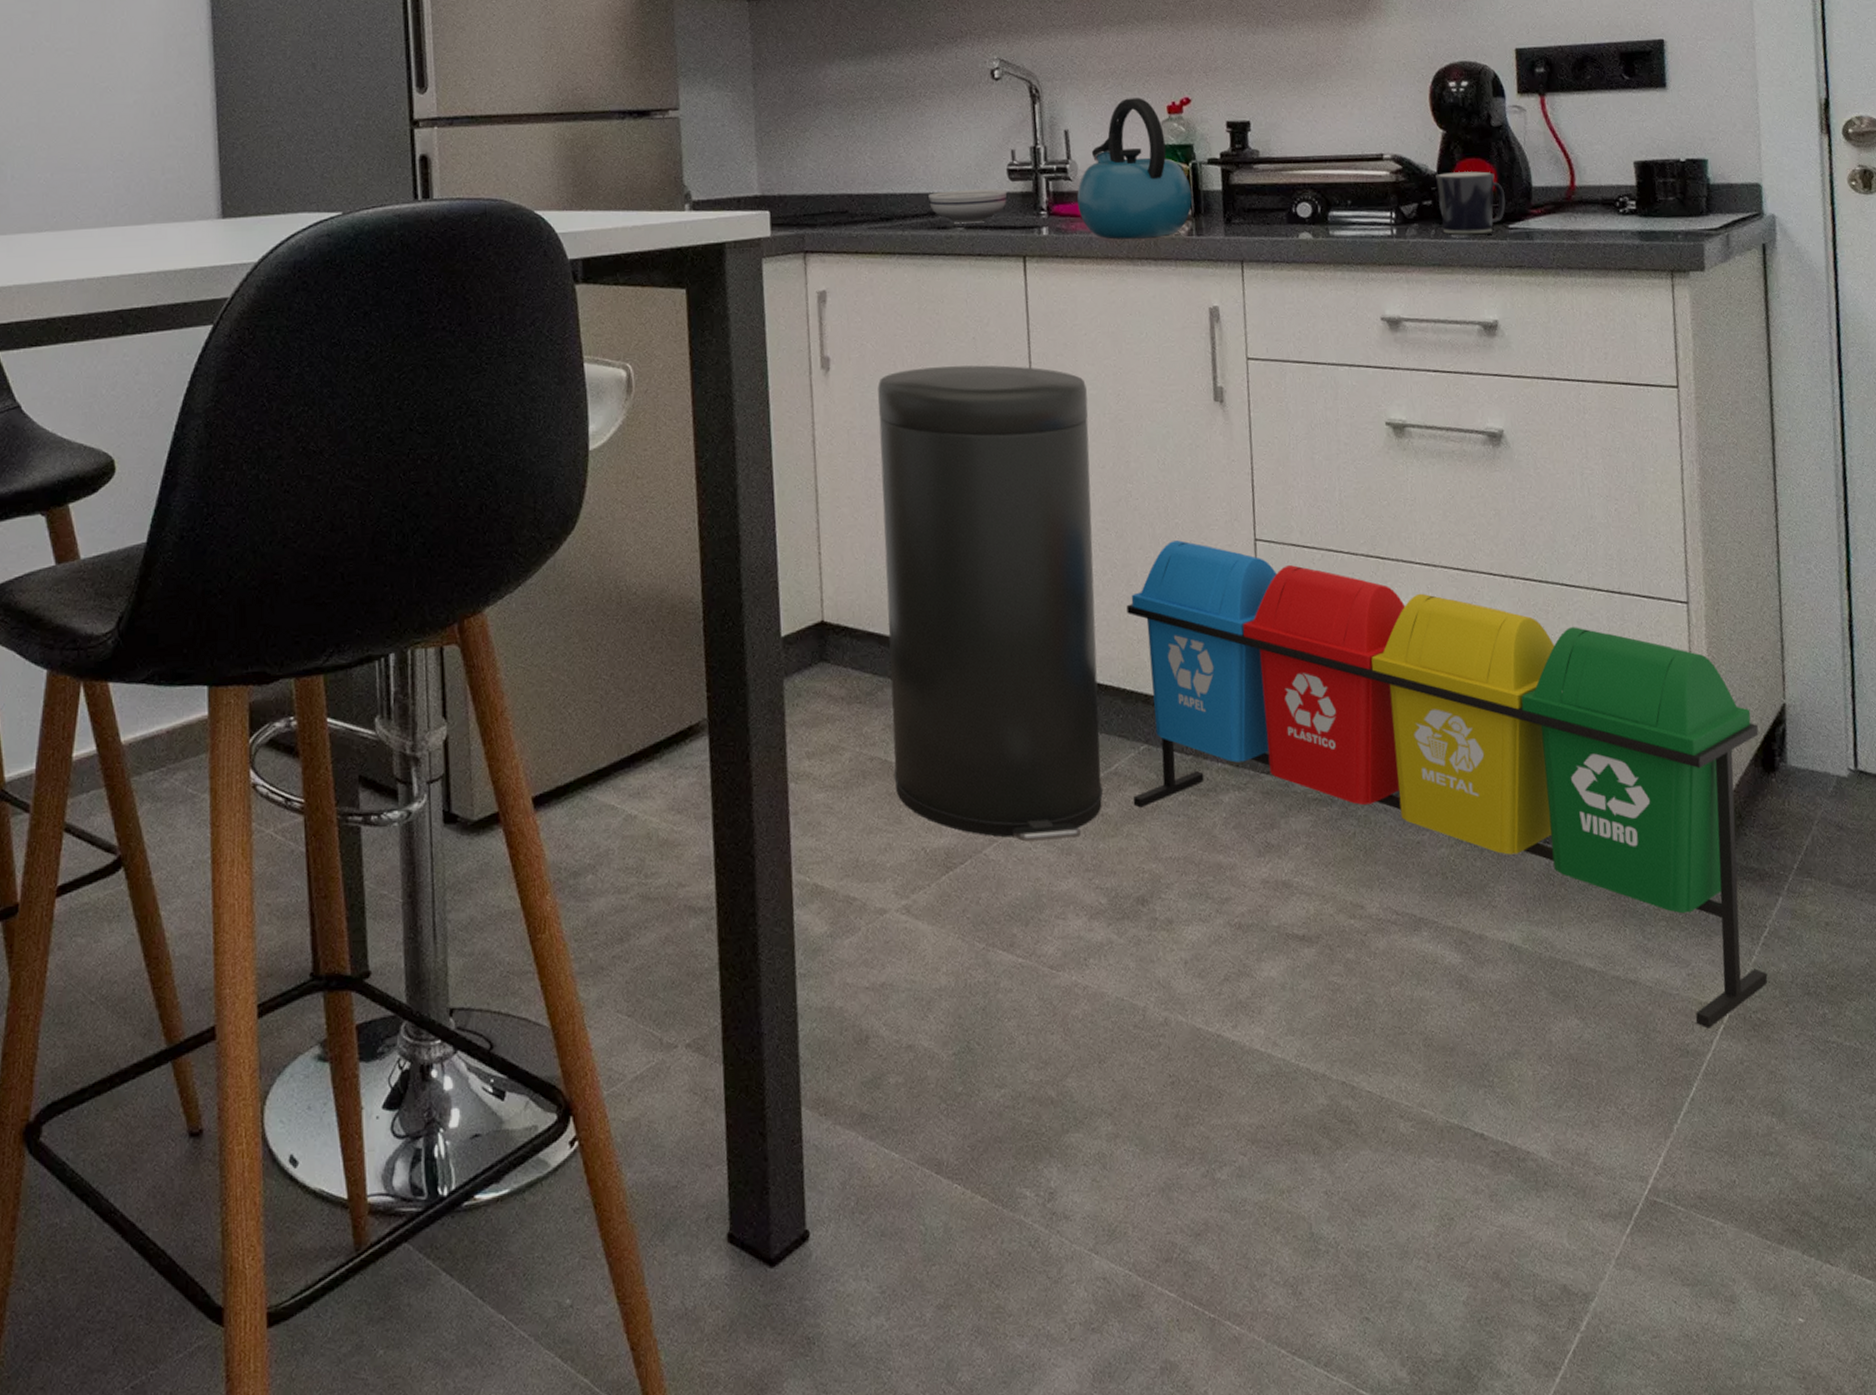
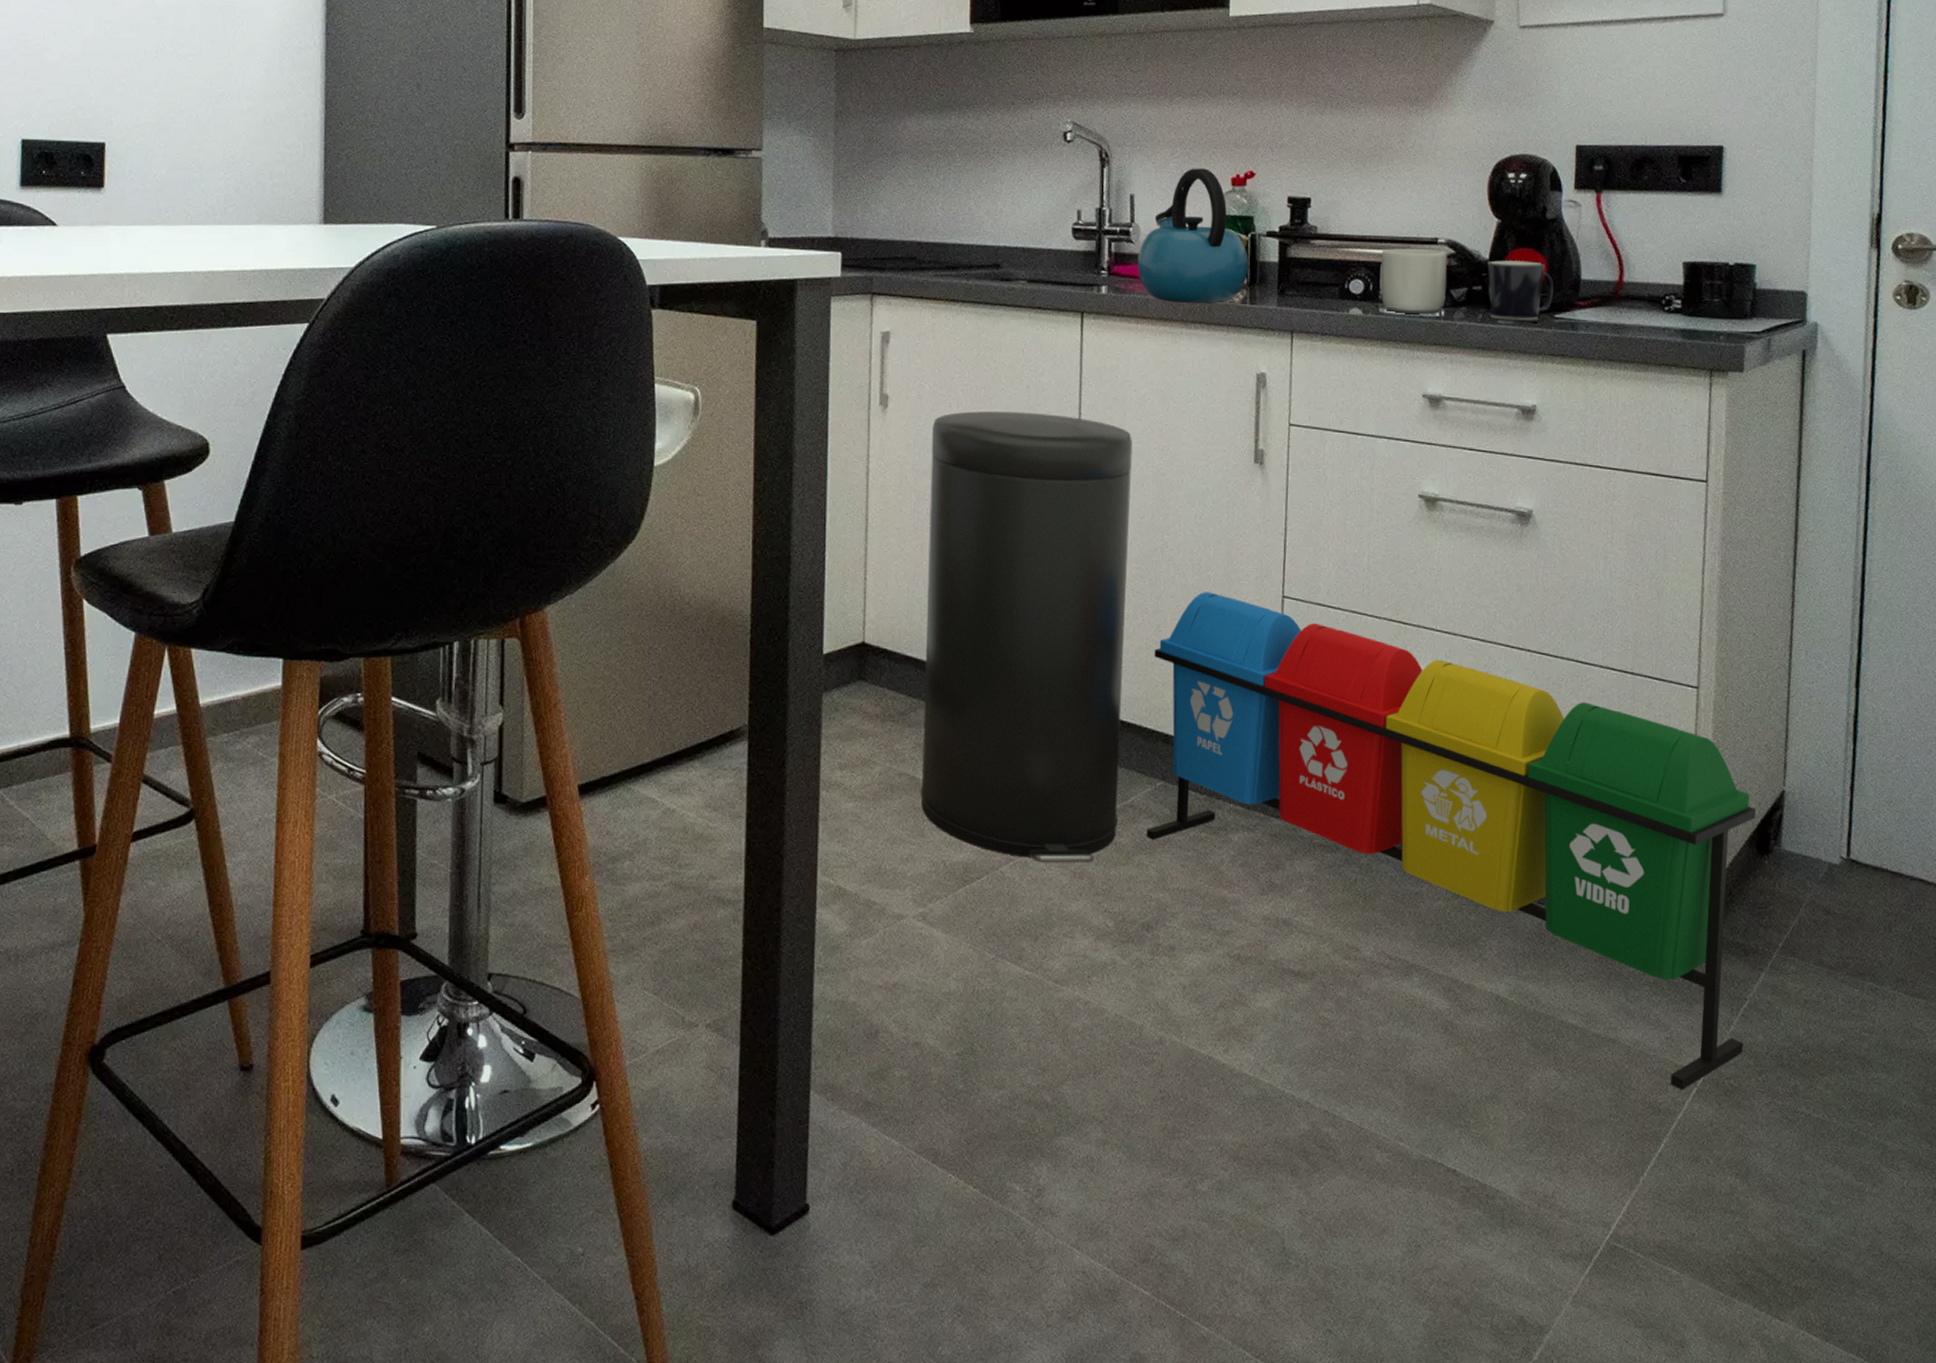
bowl: present [928,189,1008,223] -> none [995,245,1071,277]
mug: none [1326,166,1397,235] -> present [1379,248,1448,315]

